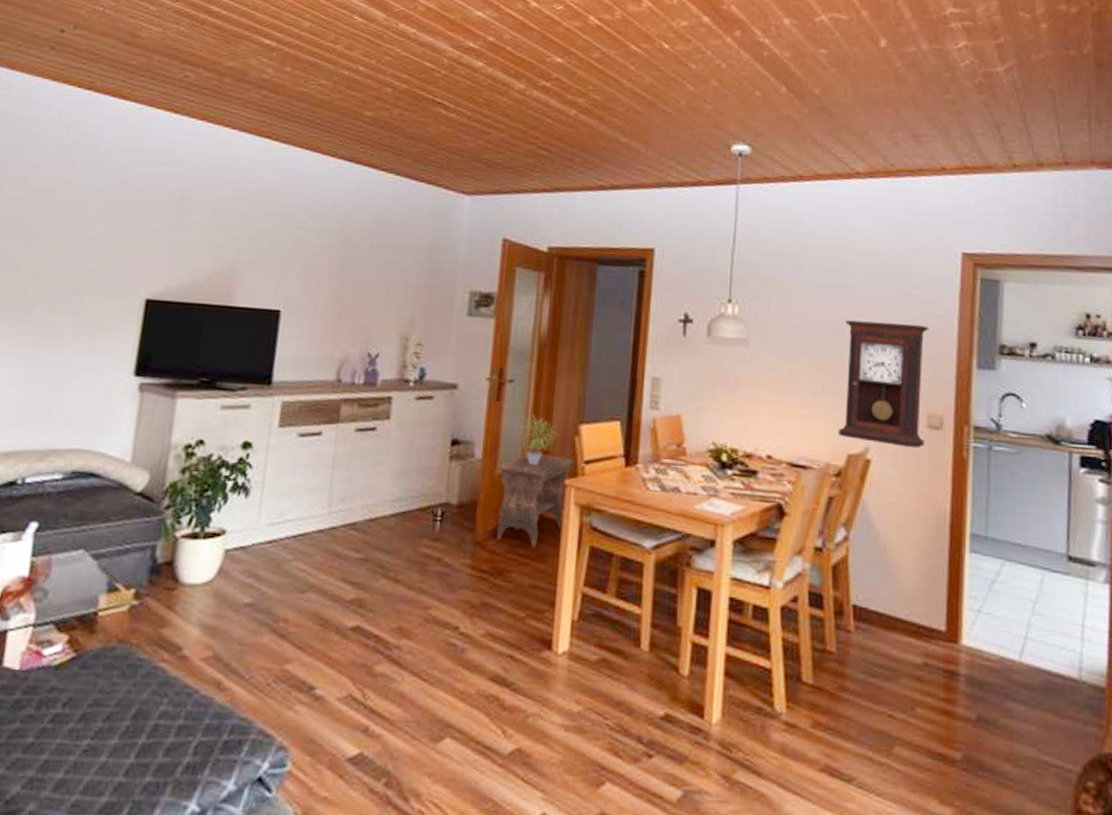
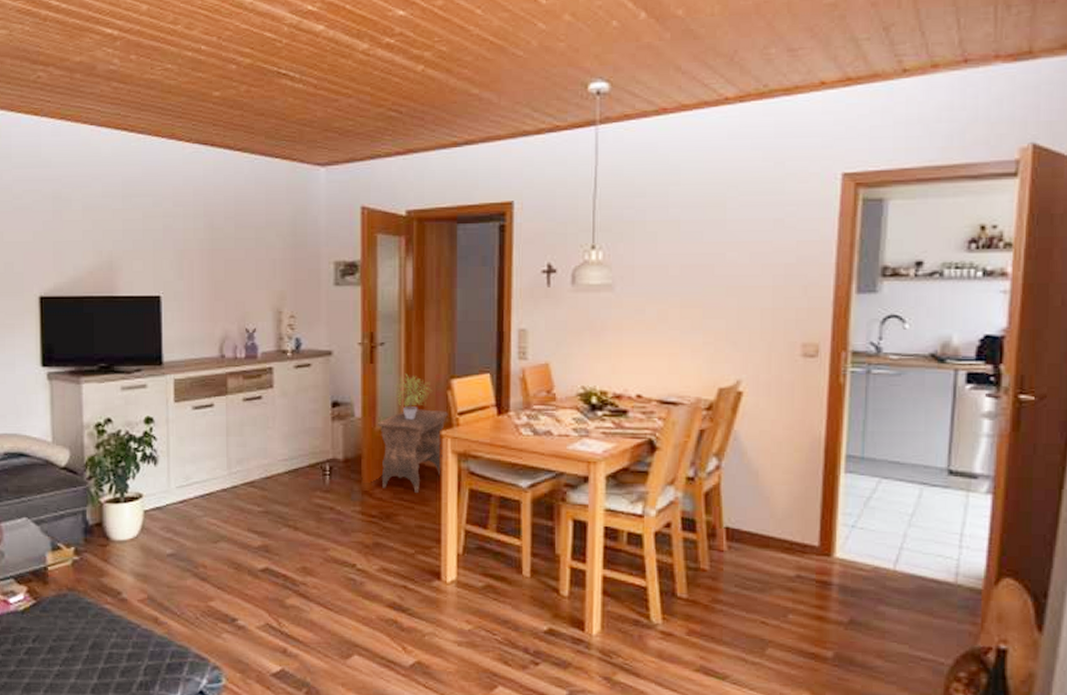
pendulum clock: present [837,320,929,449] -> none [708,254,805,378]

